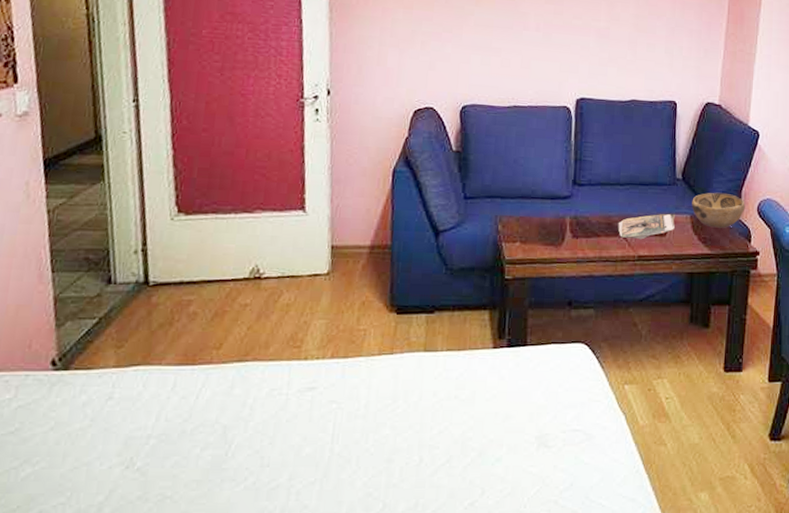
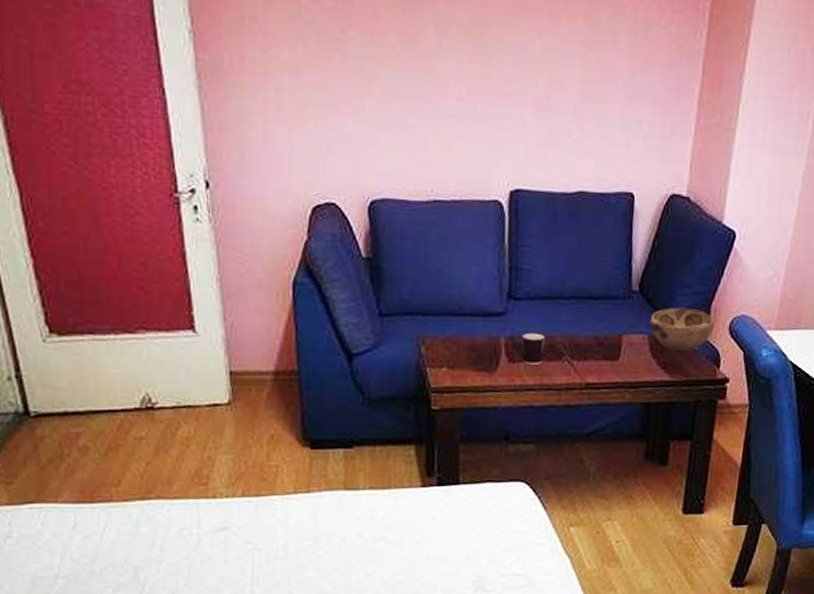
mug: none [584,213,604,241] -> present [521,332,545,366]
magazine: present [617,213,675,240] -> none [561,333,630,364]

